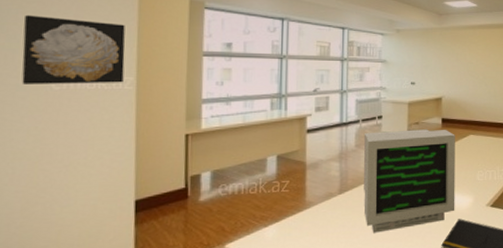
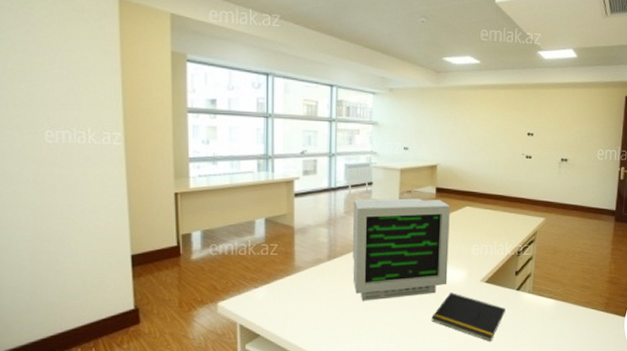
wall art: present [21,14,126,84] -> none [12,65,112,139]

